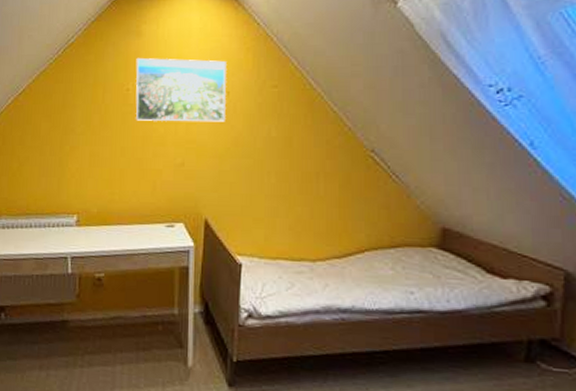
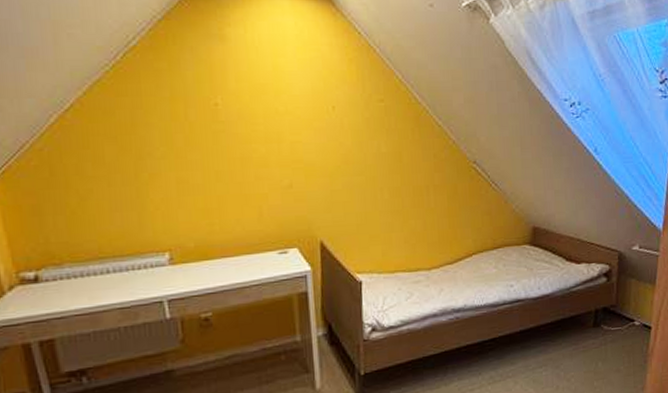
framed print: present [136,57,226,122] -> none [222,66,333,140]

